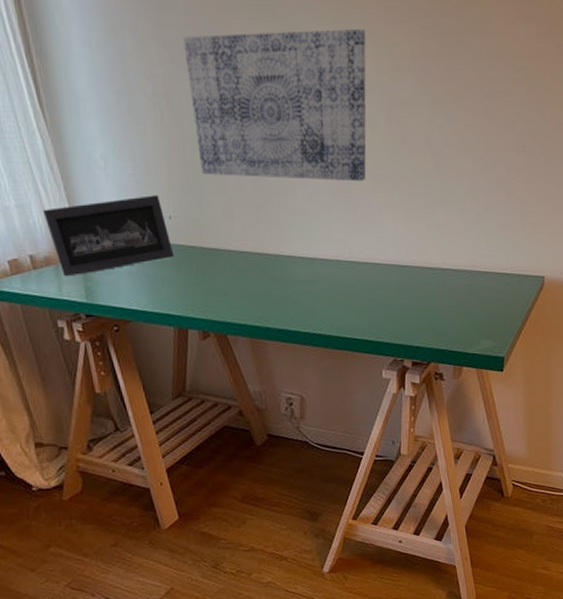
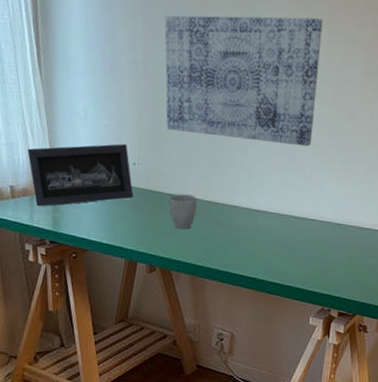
mug: none [214,247,247,288] -> present [169,194,197,230]

